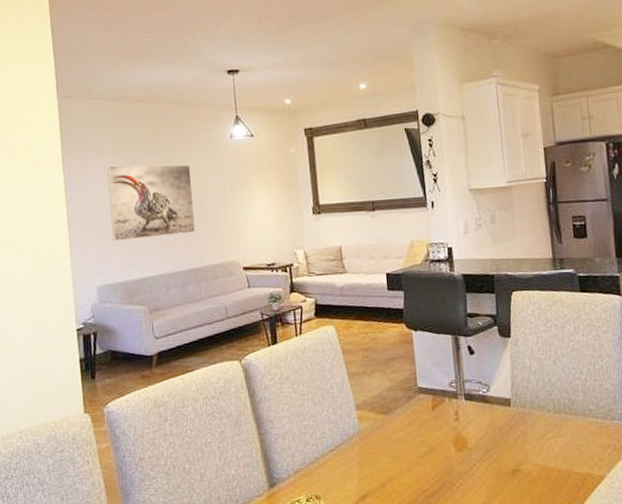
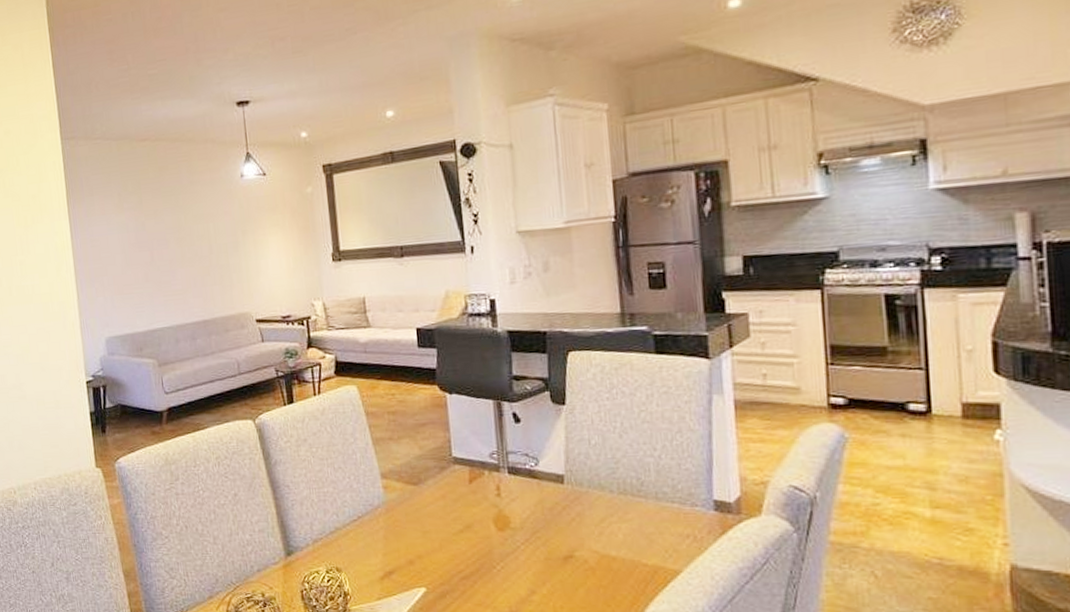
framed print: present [107,164,195,242] -> none [112,208,205,291]

